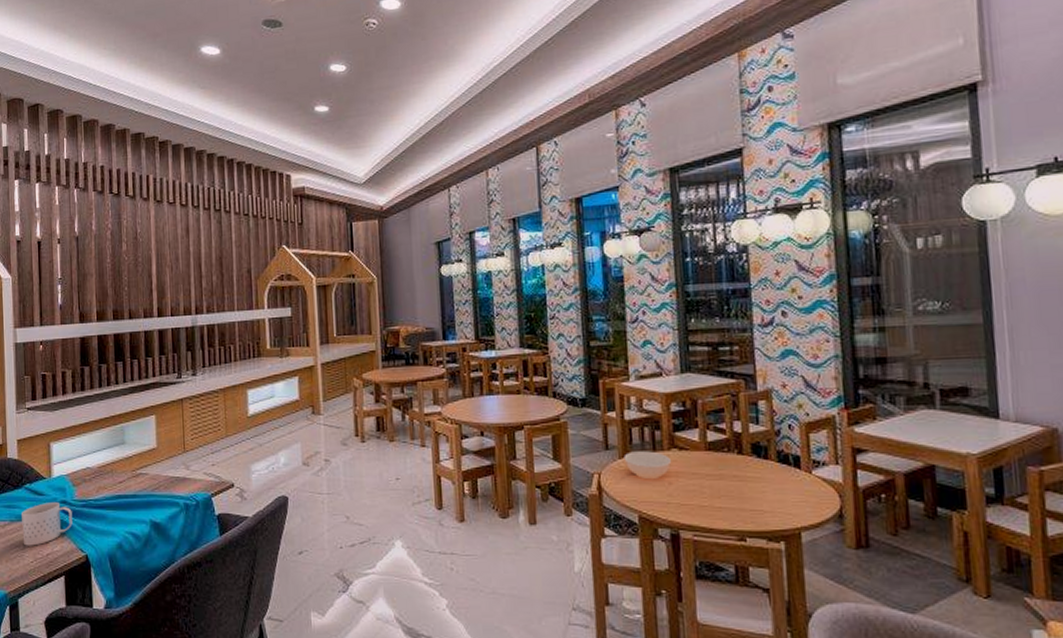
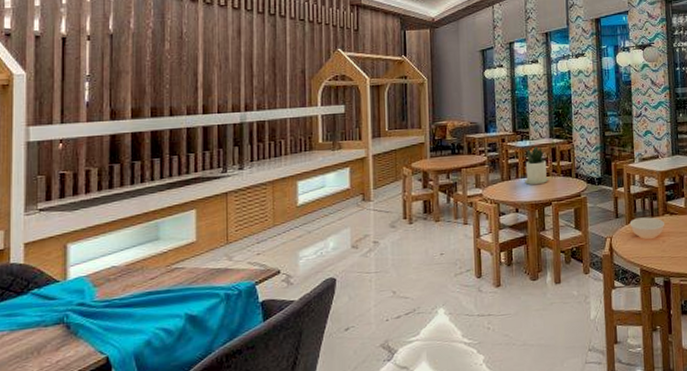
mug: present [22,503,73,546] -> none [26,305,91,356]
planter: none [491,356,520,405] -> present [525,145,549,185]

